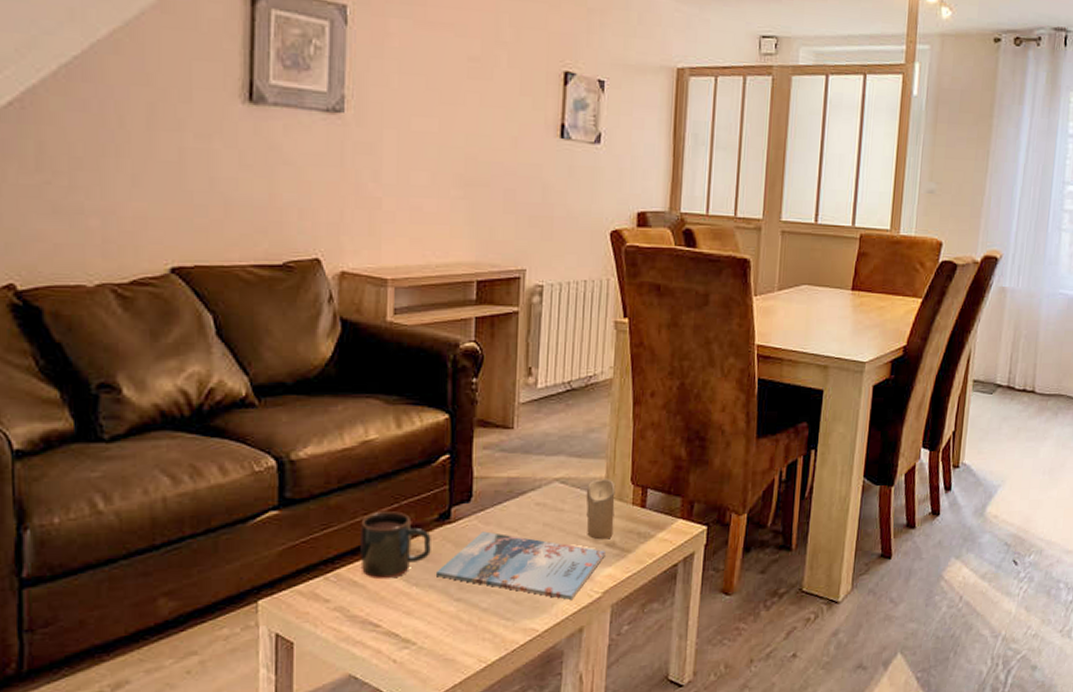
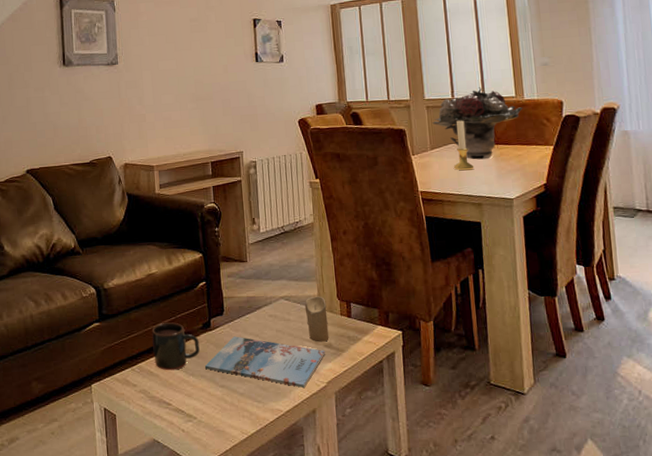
flower arrangement: none [785,212,896,309] -> present [432,87,523,160]
candle holder: none [803,253,827,322] -> present [454,119,474,171]

